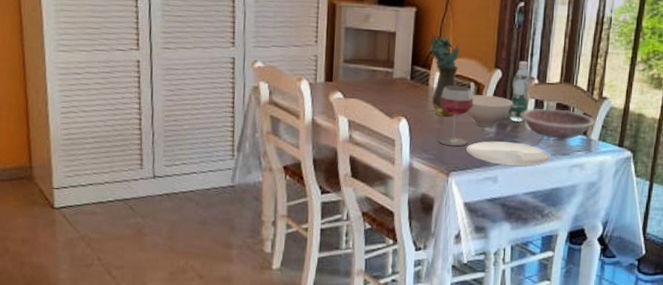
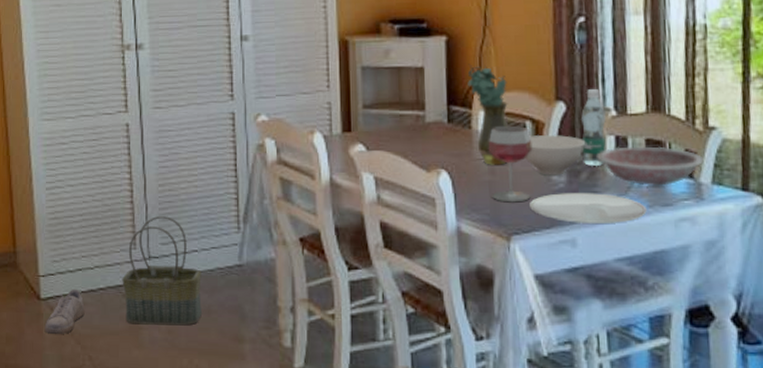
shoe: none [57,200,95,239] -> present [44,289,85,335]
basket: none [129,141,199,234] -> present [122,215,202,326]

